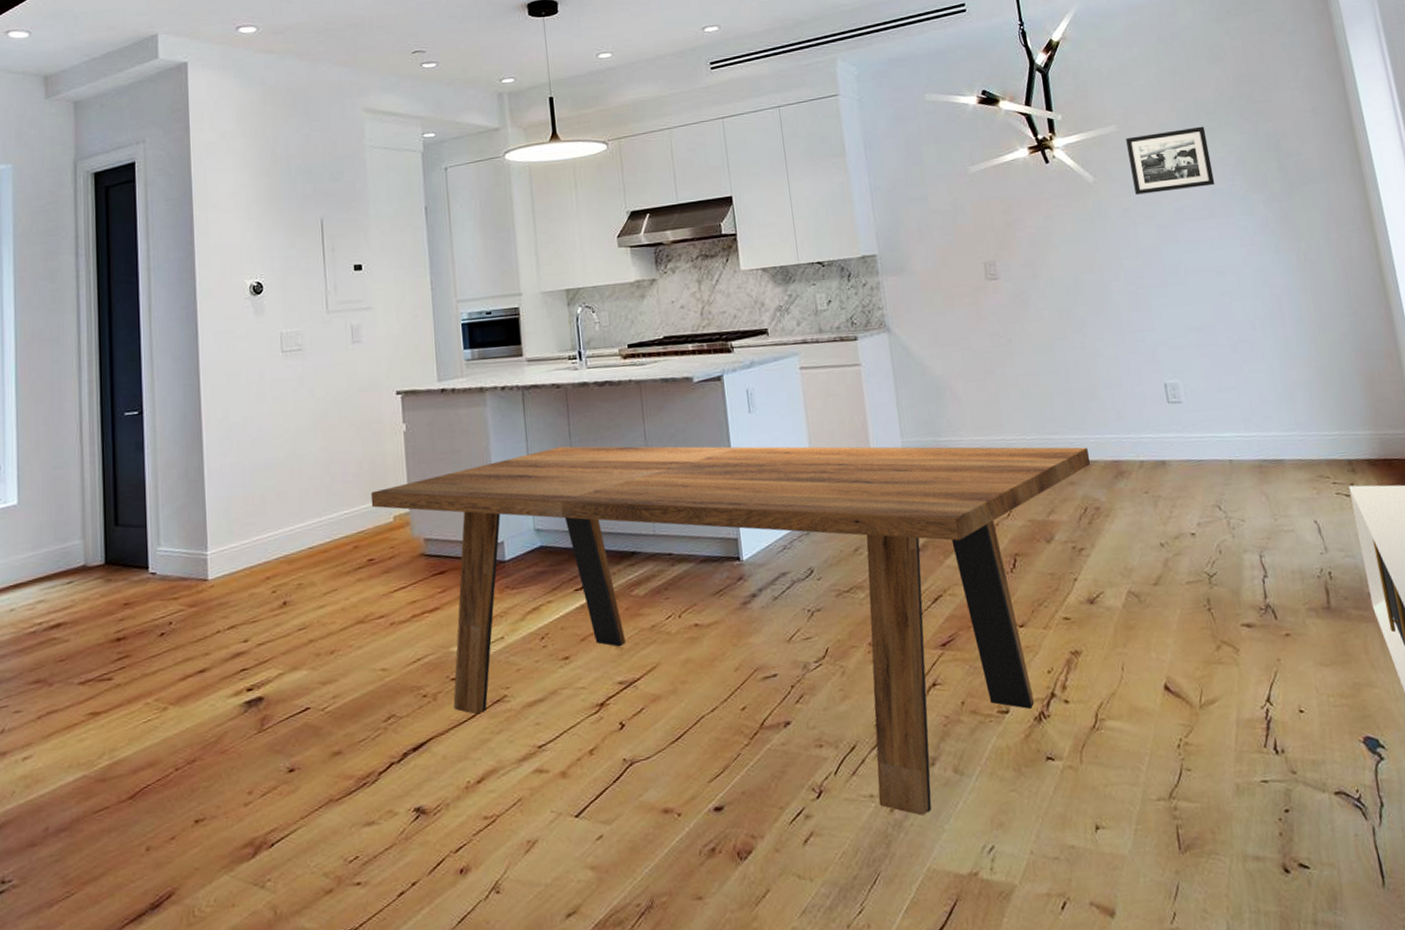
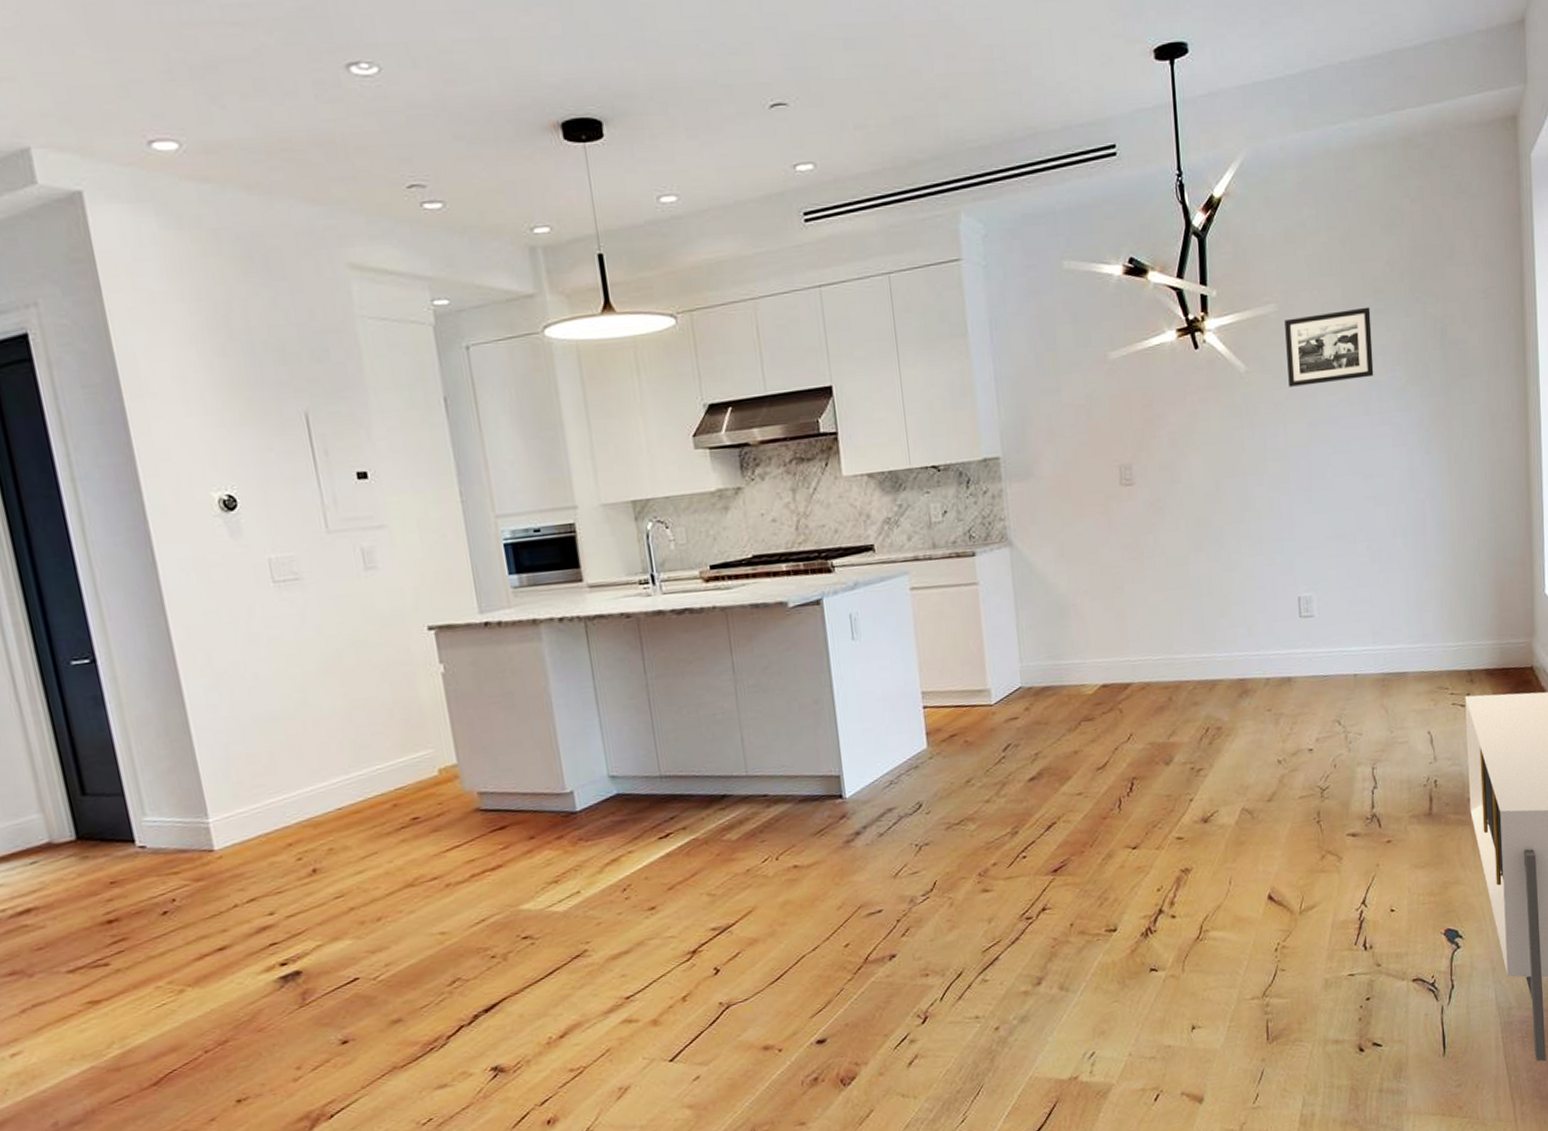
dining table: present [370,446,1091,816] -> none [407,665,1216,1031]

